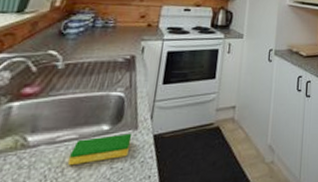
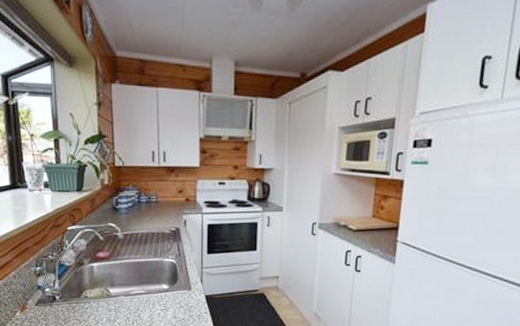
dish sponge: present [67,133,132,166] -> none [141,292,188,313]

